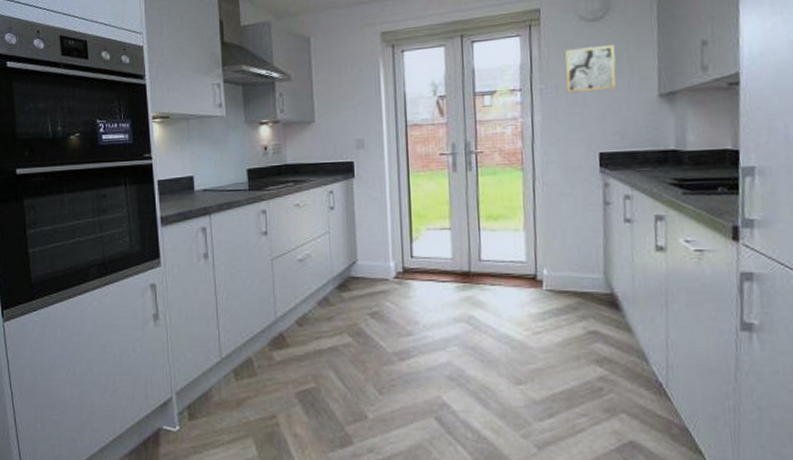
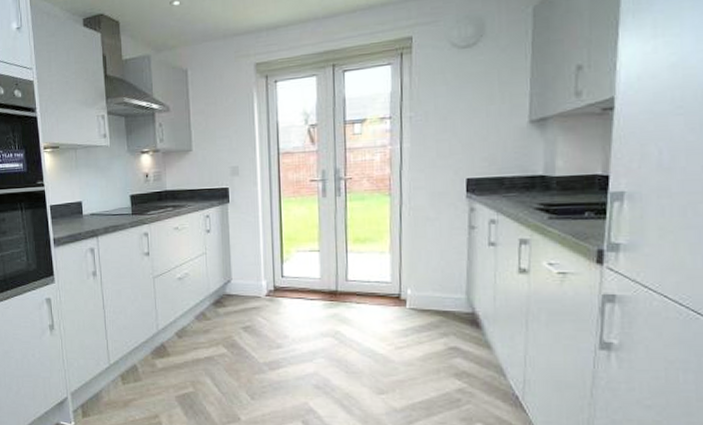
wall art: present [565,44,616,93] -> none [435,70,487,120]

